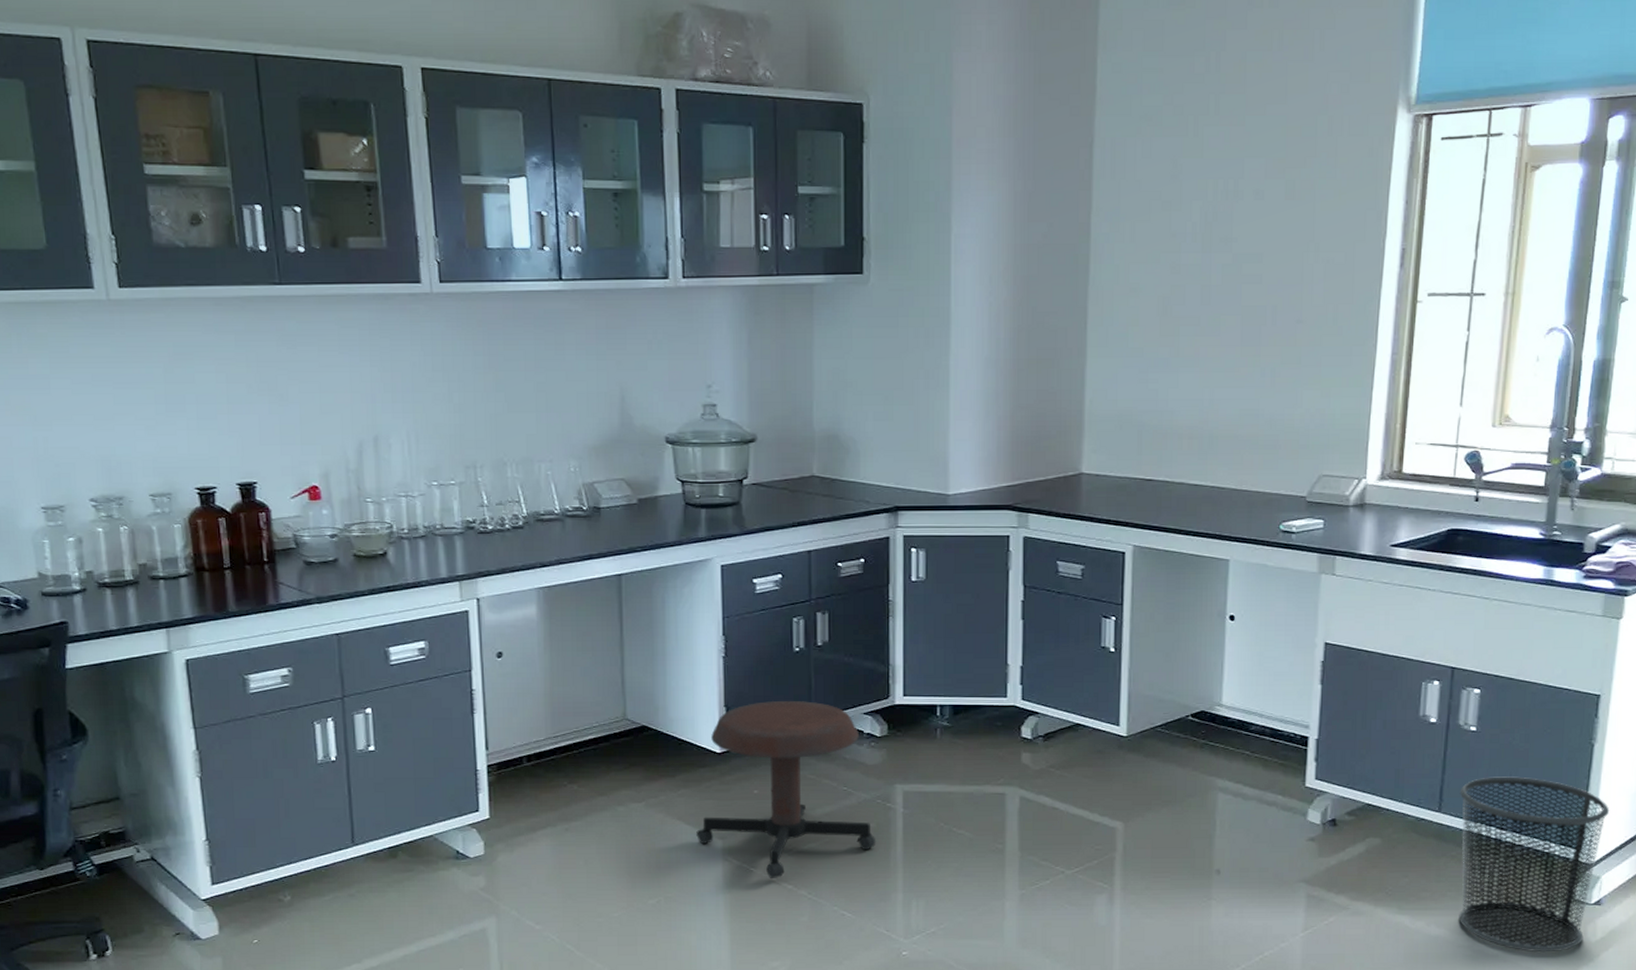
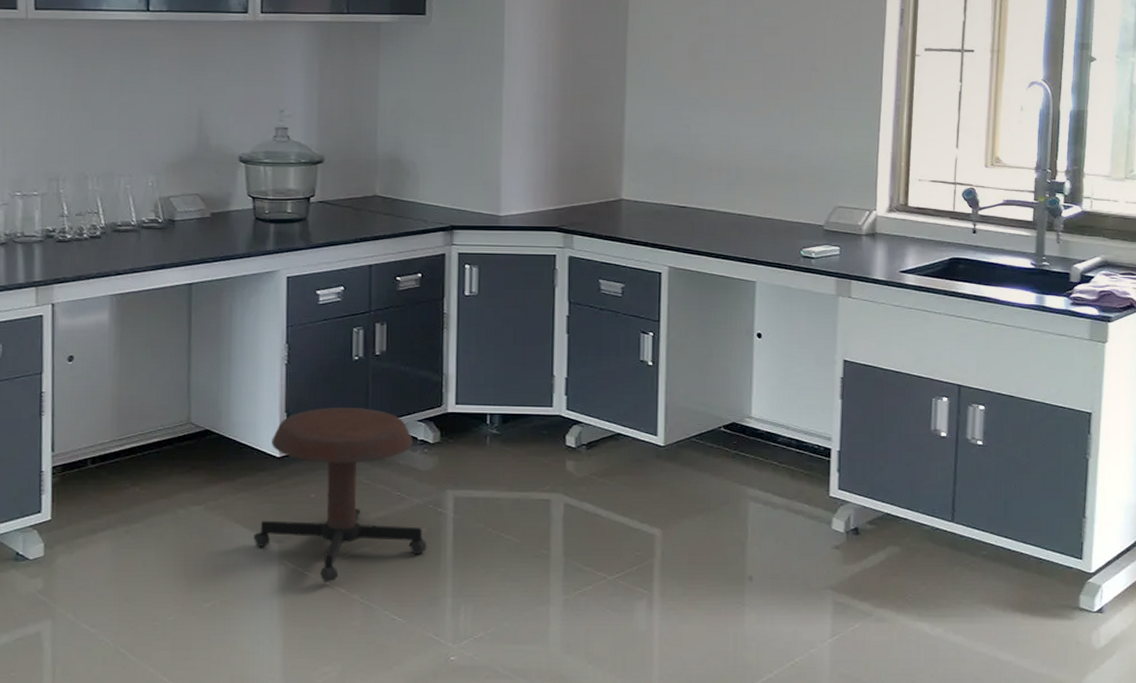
waste bin: present [1459,776,1610,953] -> none [970,488,1106,659]

